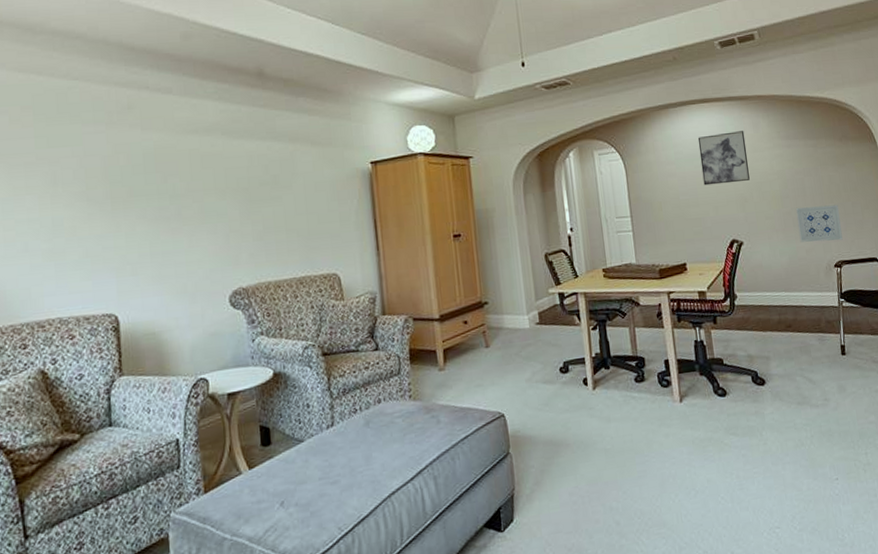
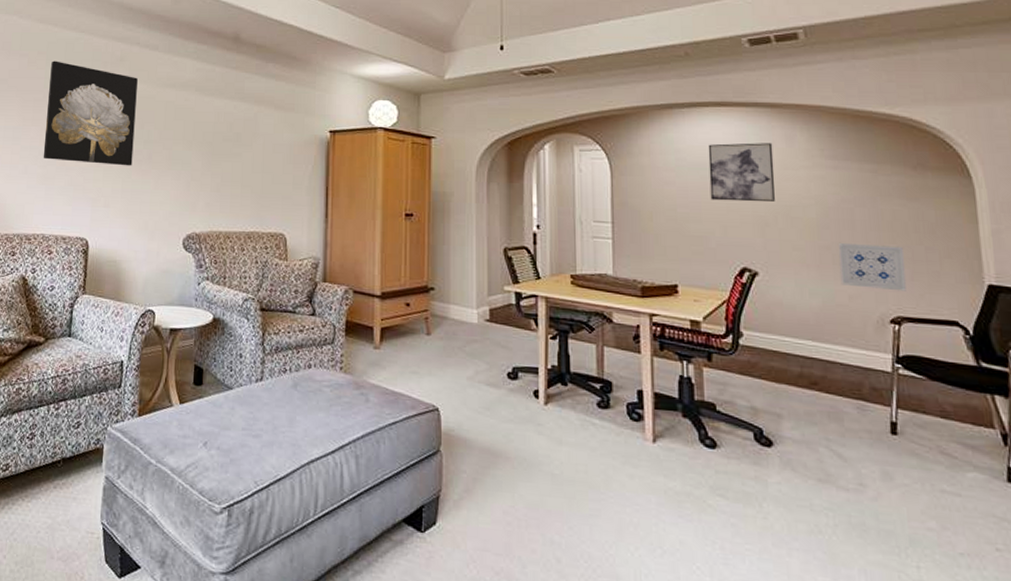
wall art: none [41,115,159,232] -> present [43,61,138,166]

